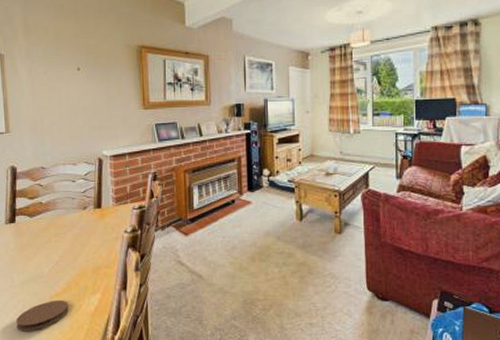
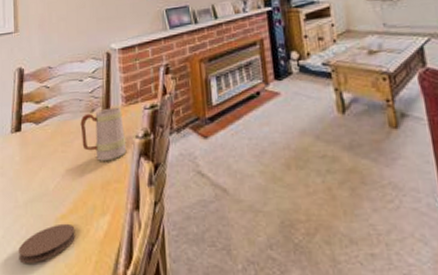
mug: none [73,206,116,251] -> present [80,107,127,162]

